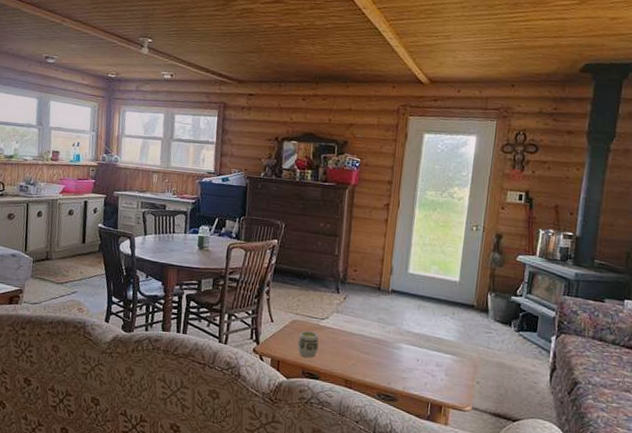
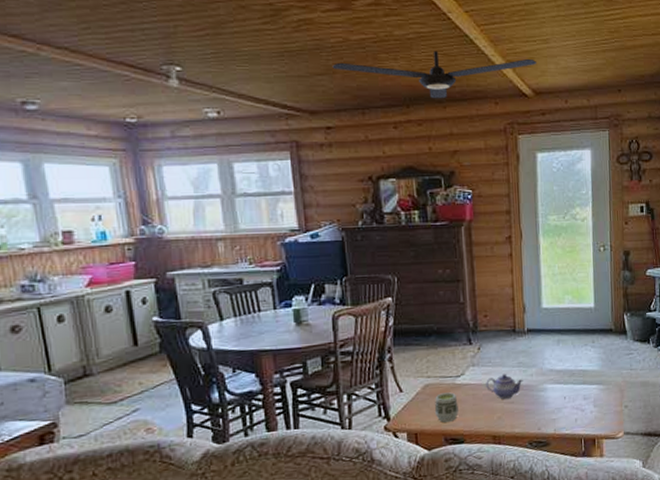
ceiling fan: none [262,39,436,80] -> present [332,51,536,99]
teapot: none [346,326,381,349] -> present [486,374,523,399]

